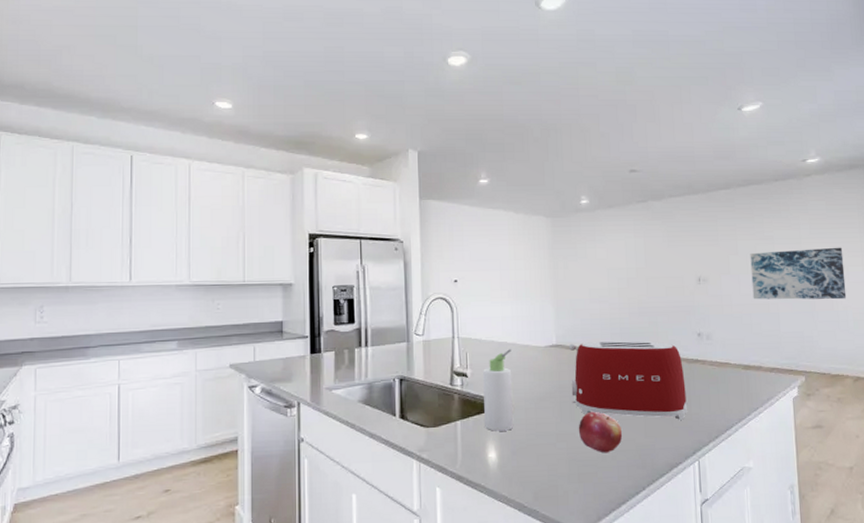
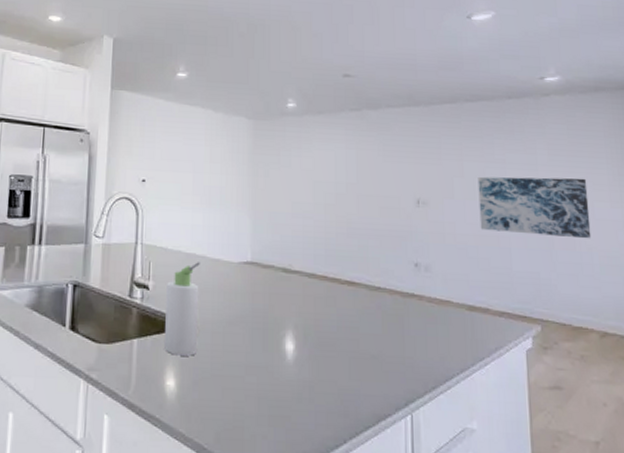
toaster: present [568,341,687,420] -> none [265,261,400,363]
fruit: present [578,411,623,453] -> none [271,343,323,394]

